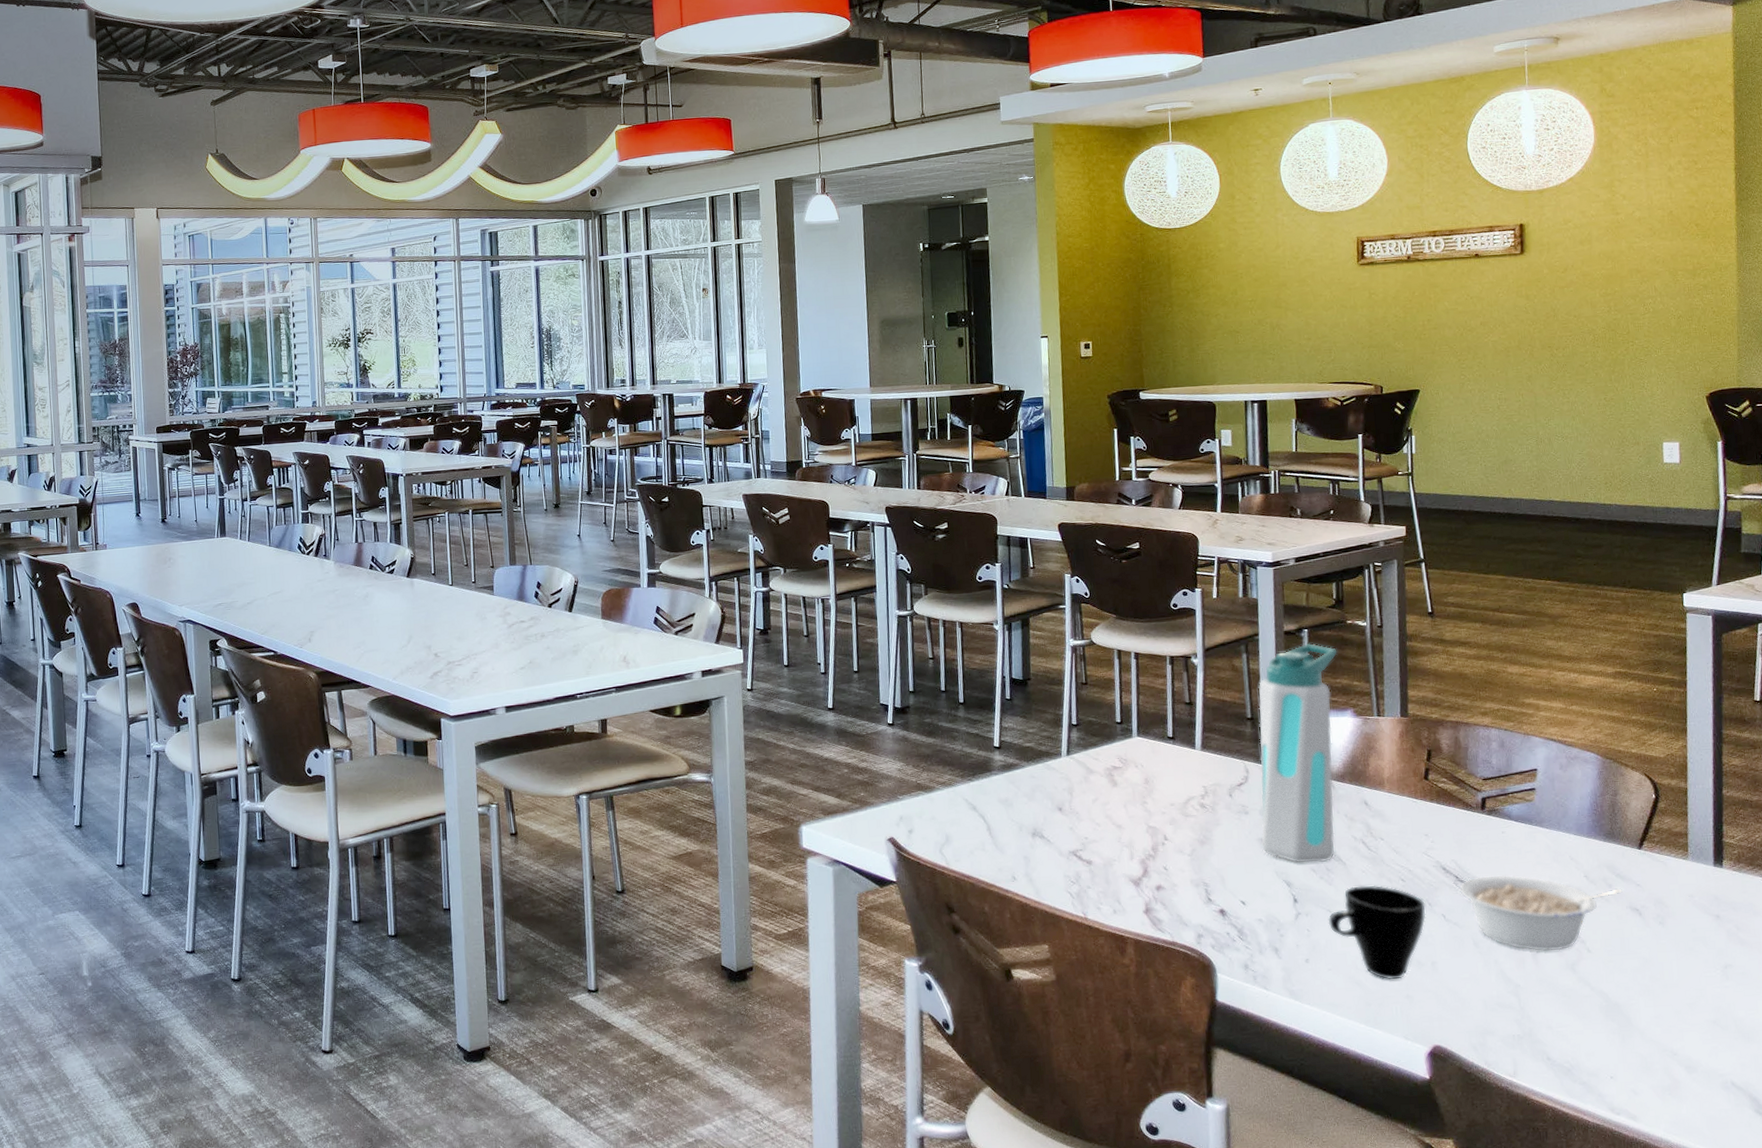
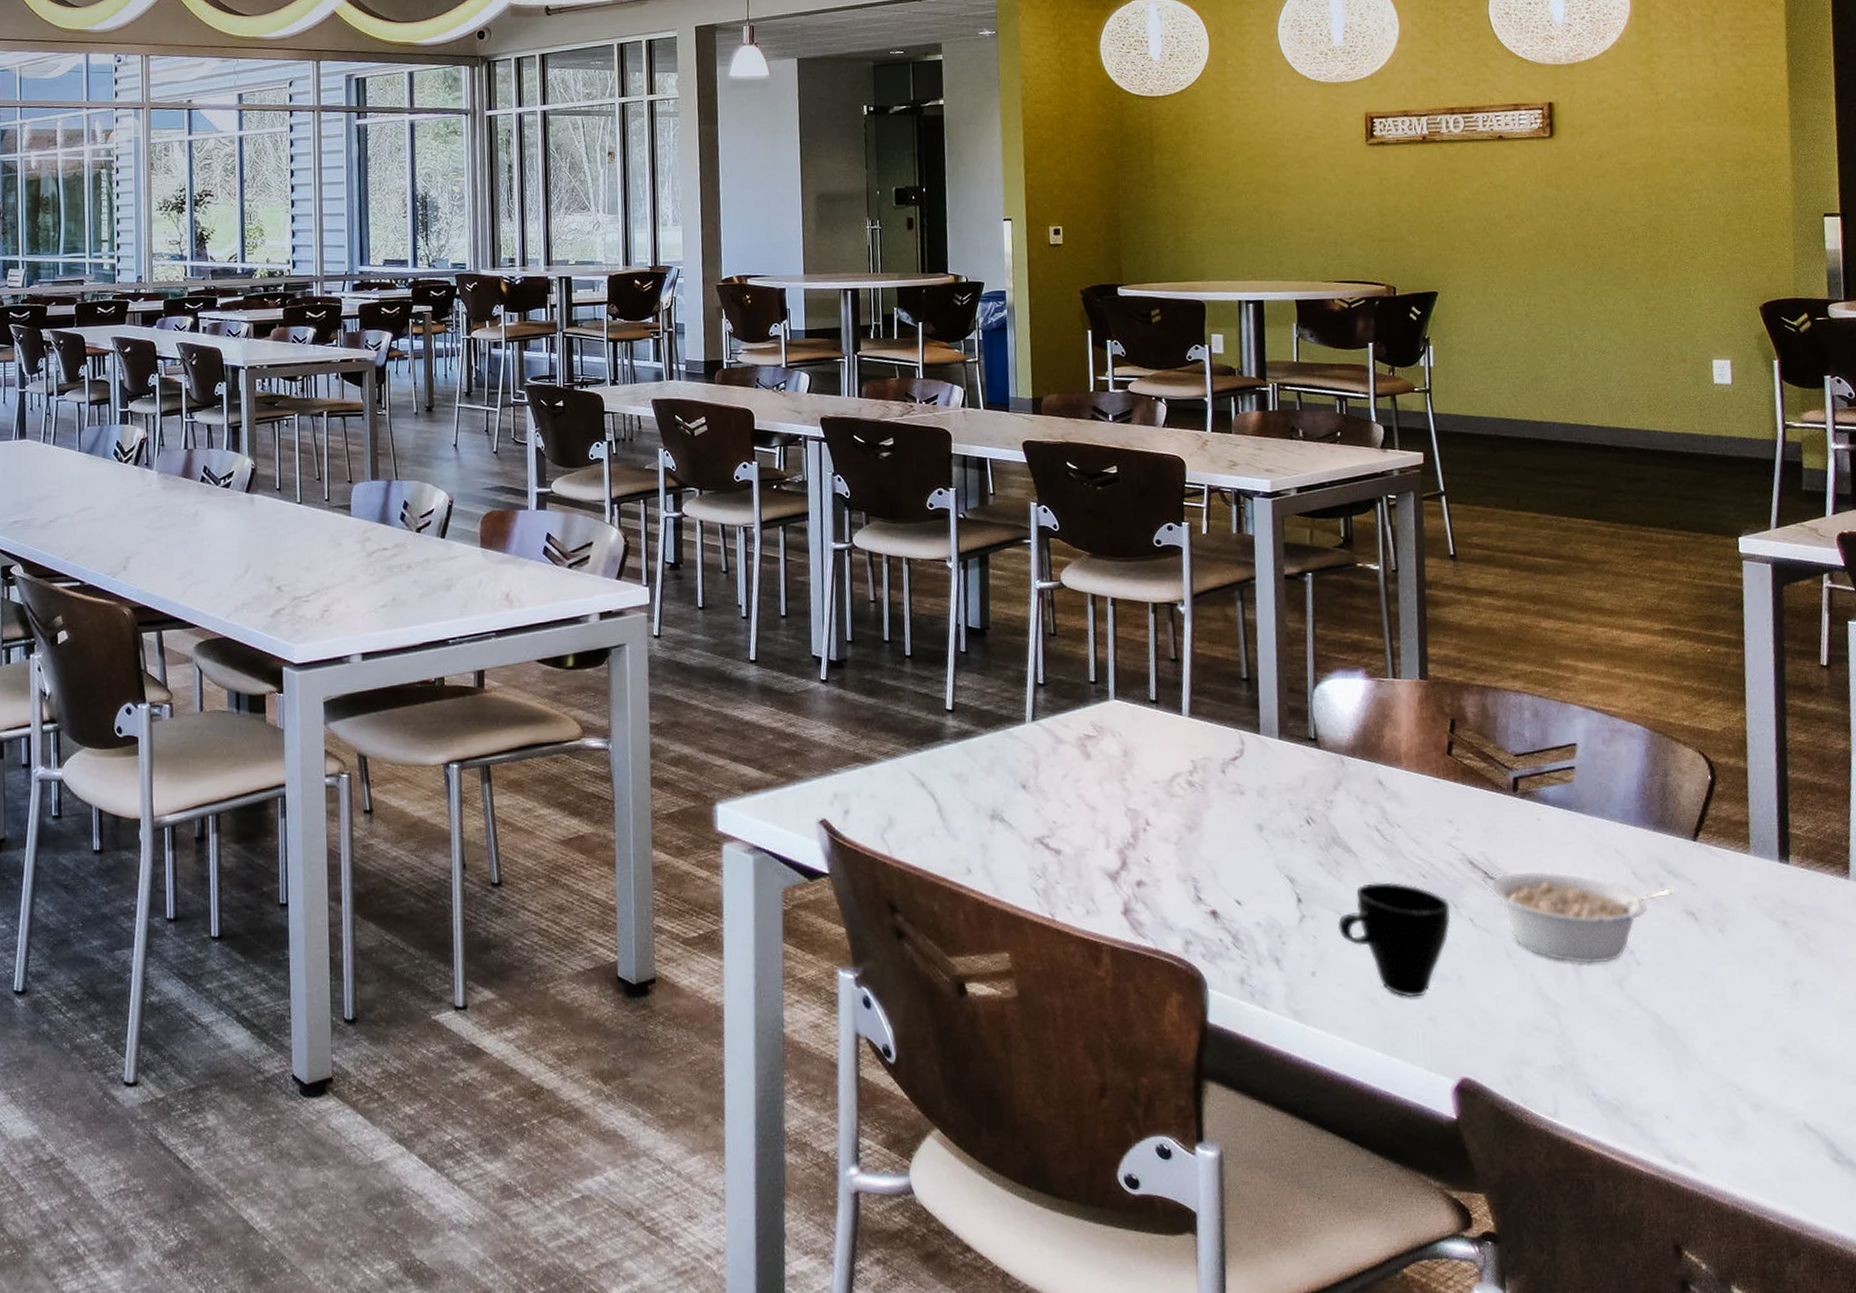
water bottle: present [1258,642,1338,863] -> none [1255,589,1346,855]

